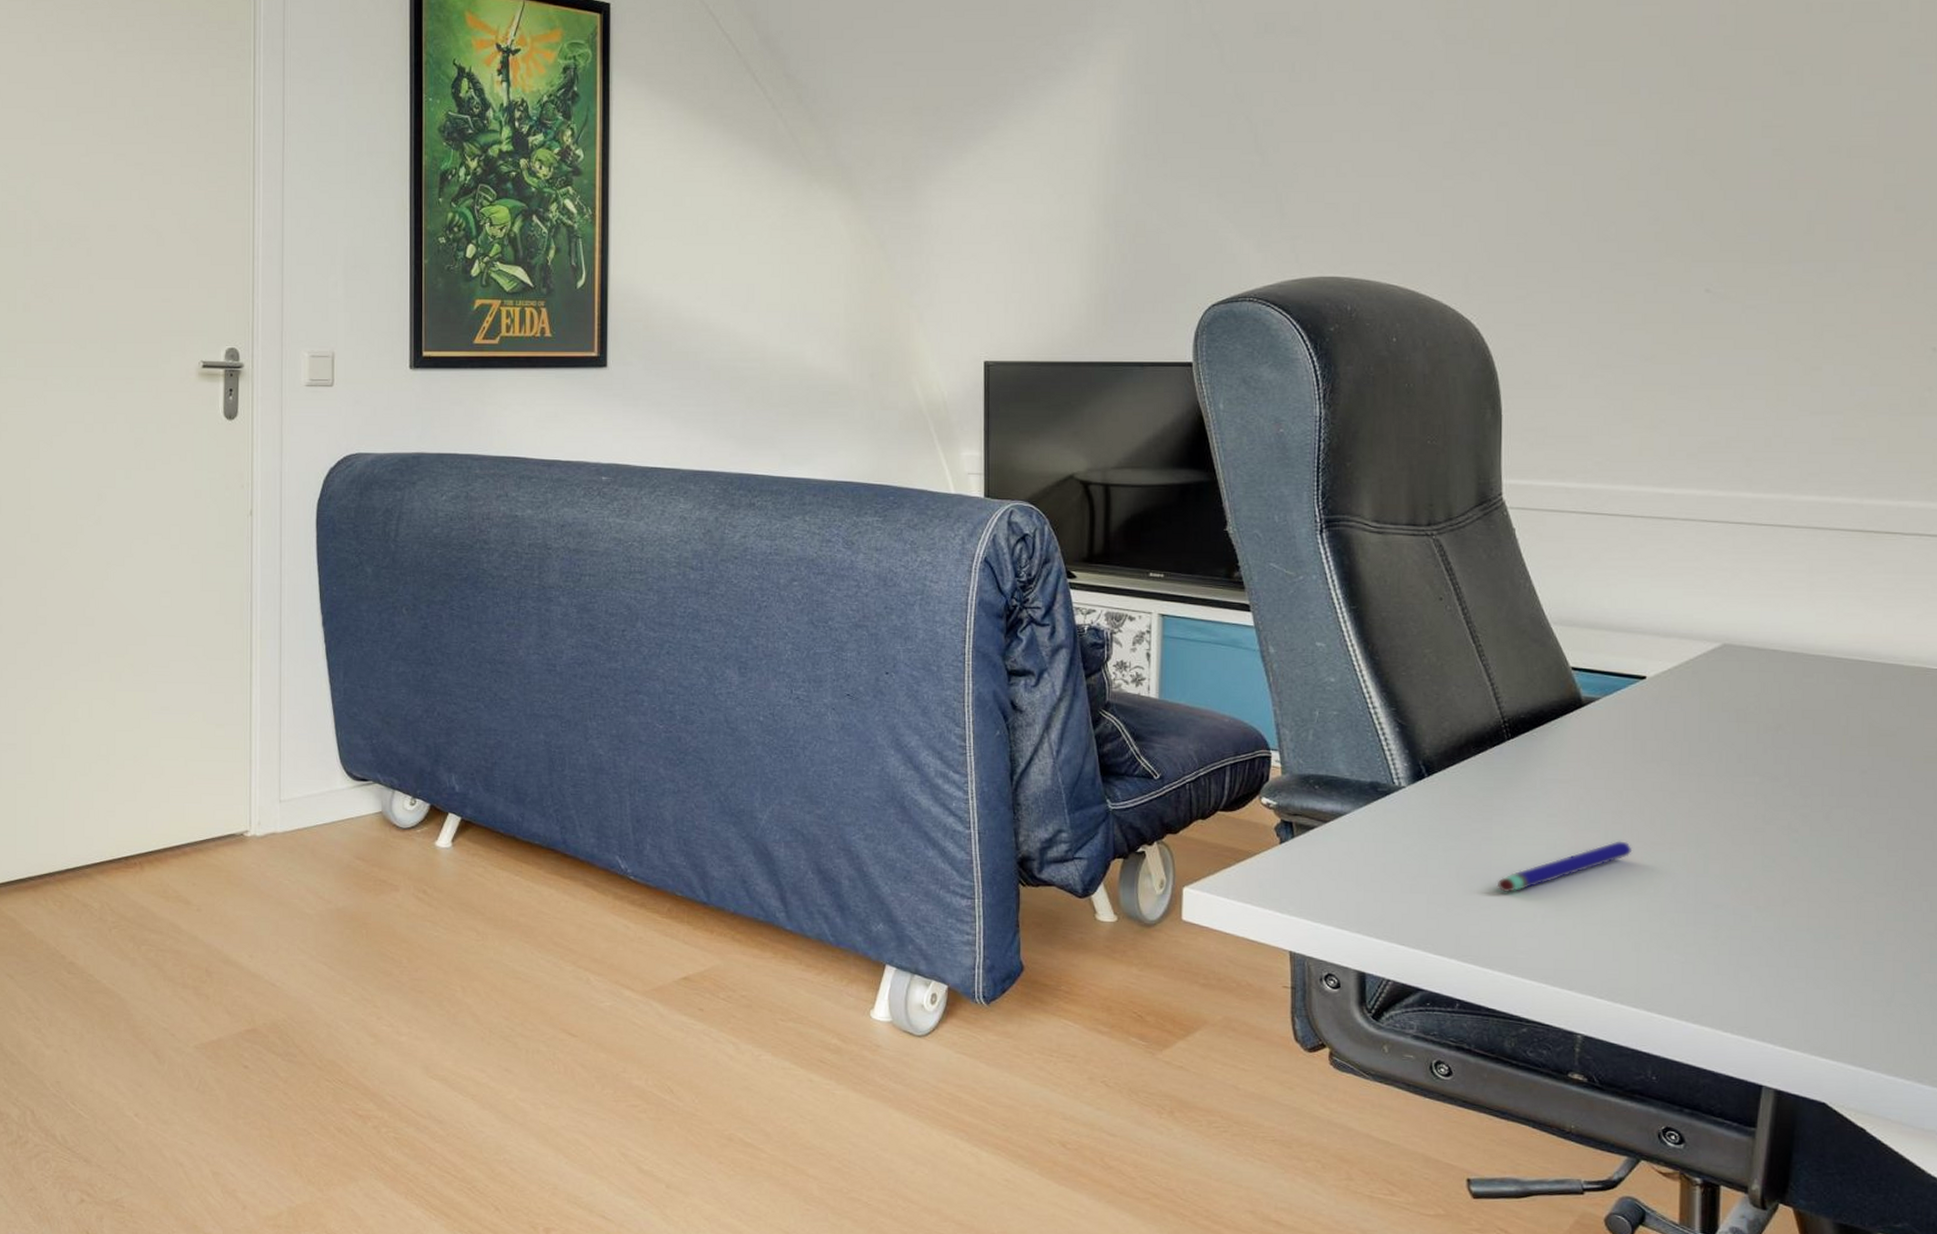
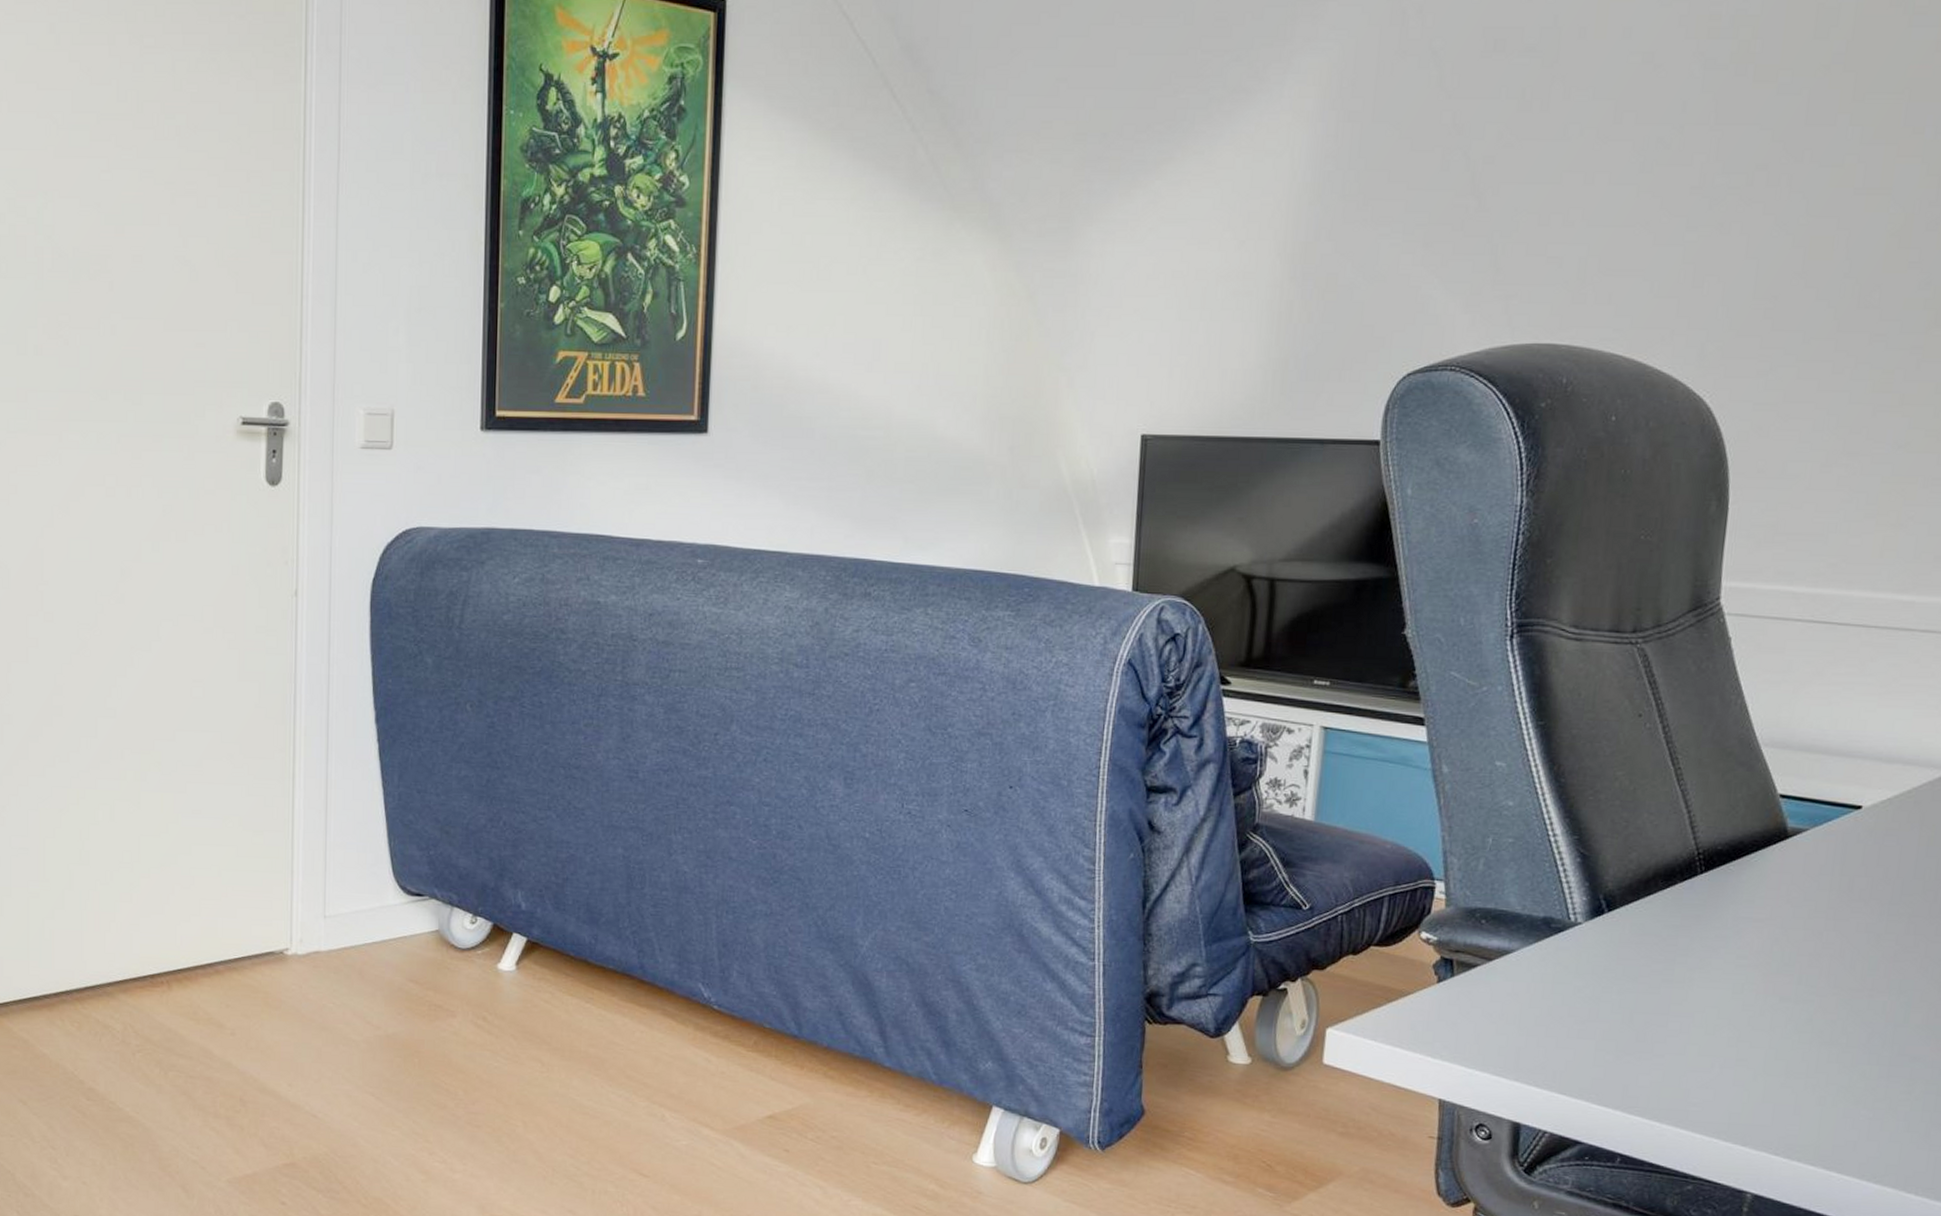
pen: present [1497,841,1633,893] -> none [1673,986,1828,1041]

